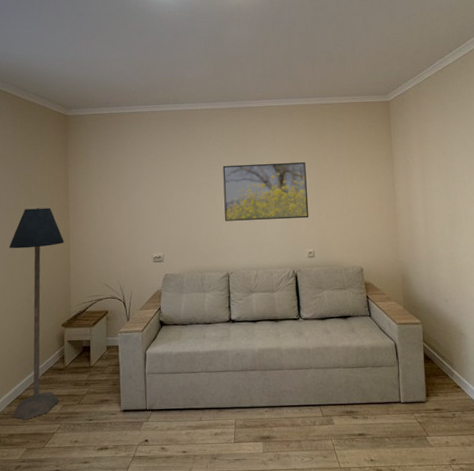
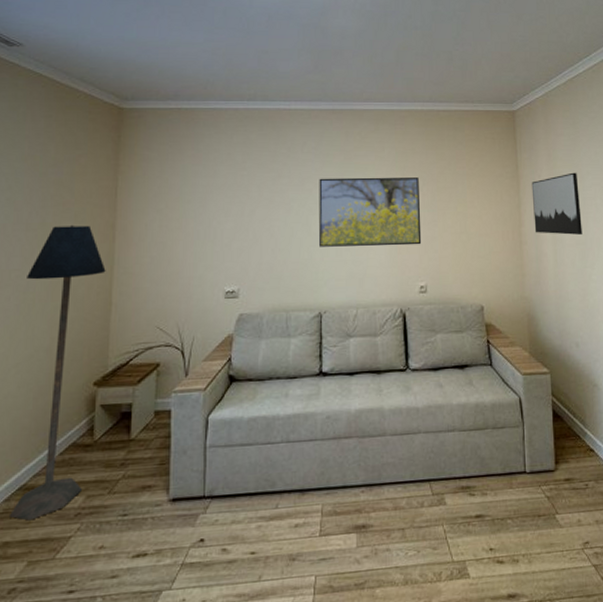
wall art: none [404,153,451,208] -> present [531,172,582,235]

